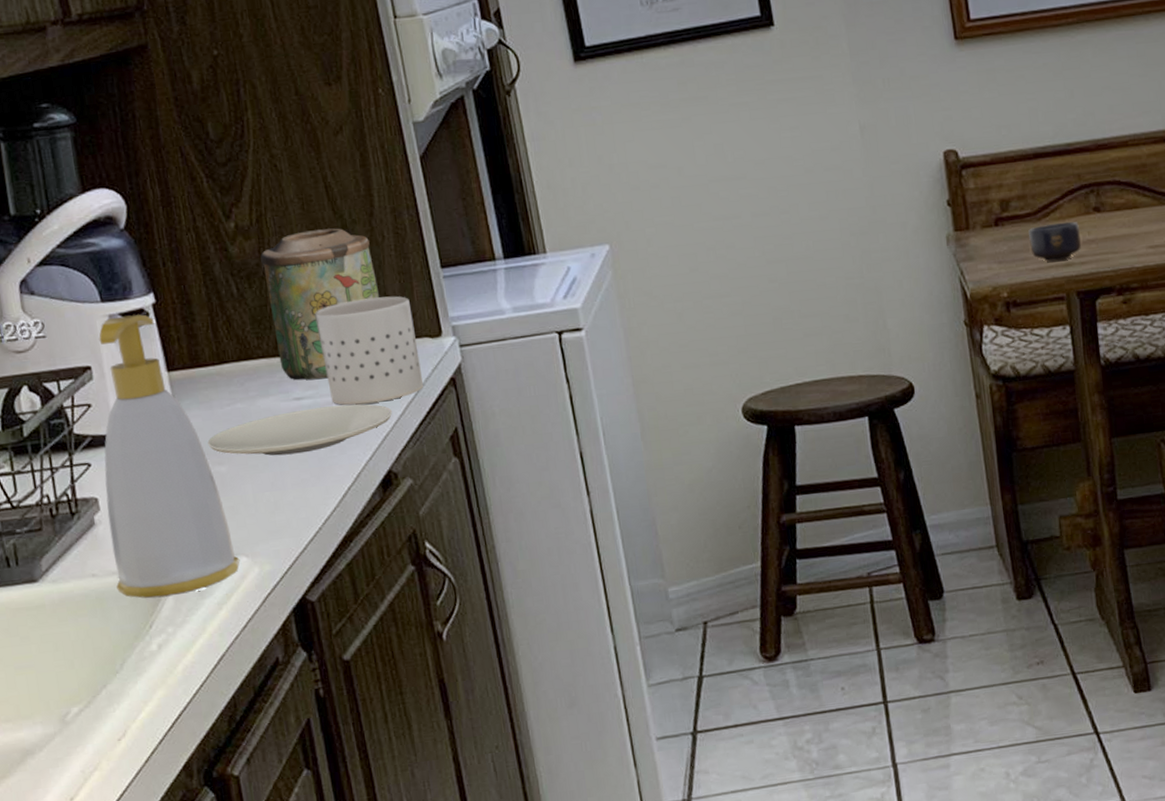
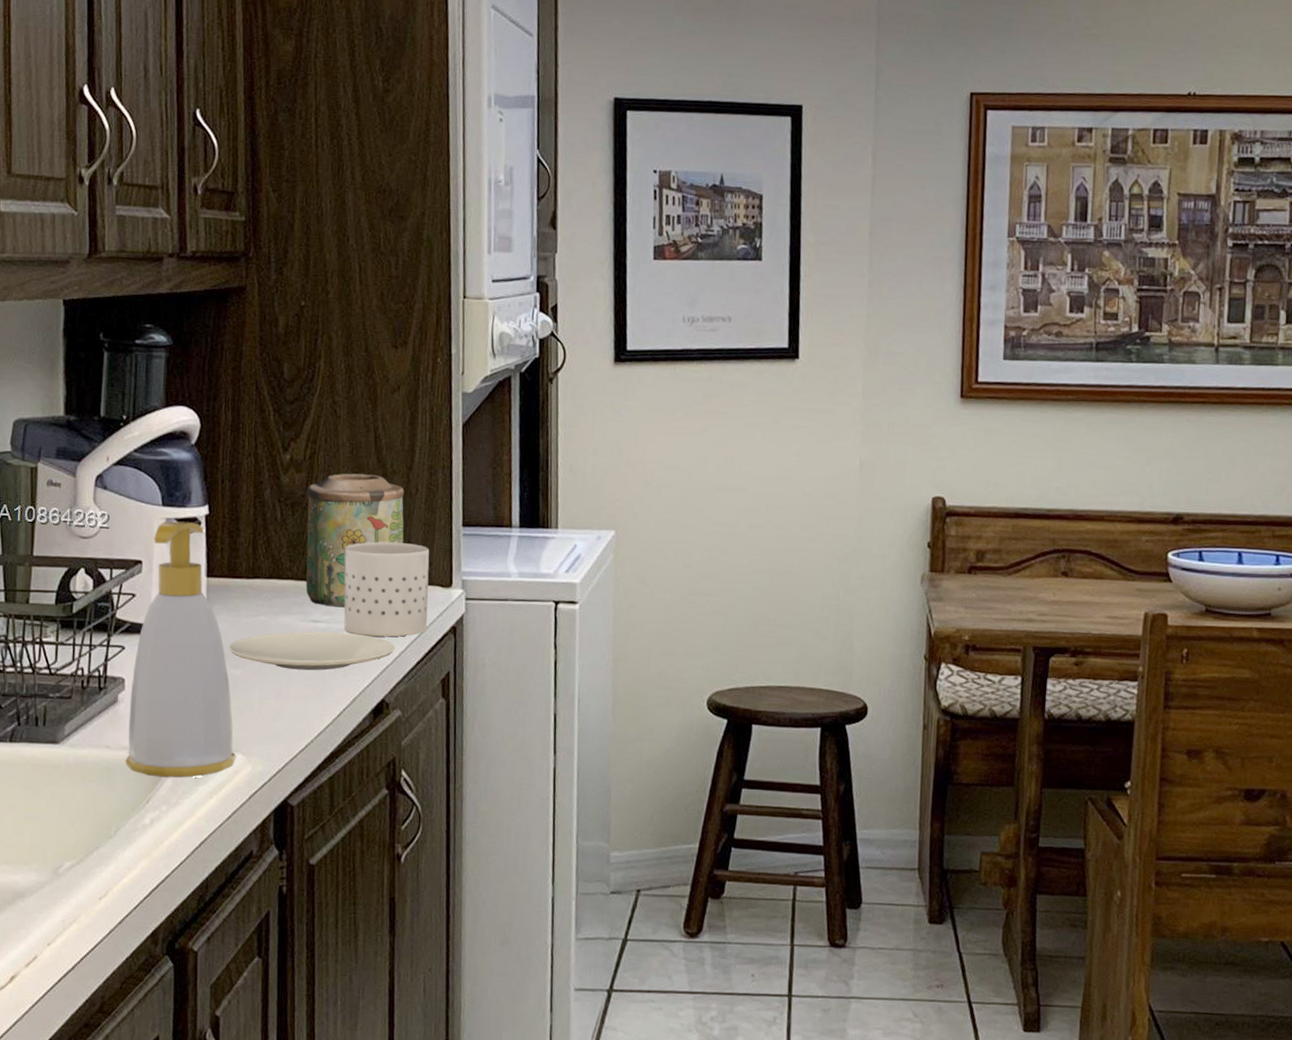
mug: present [1028,221,1081,262] -> none [997,580,1046,615]

